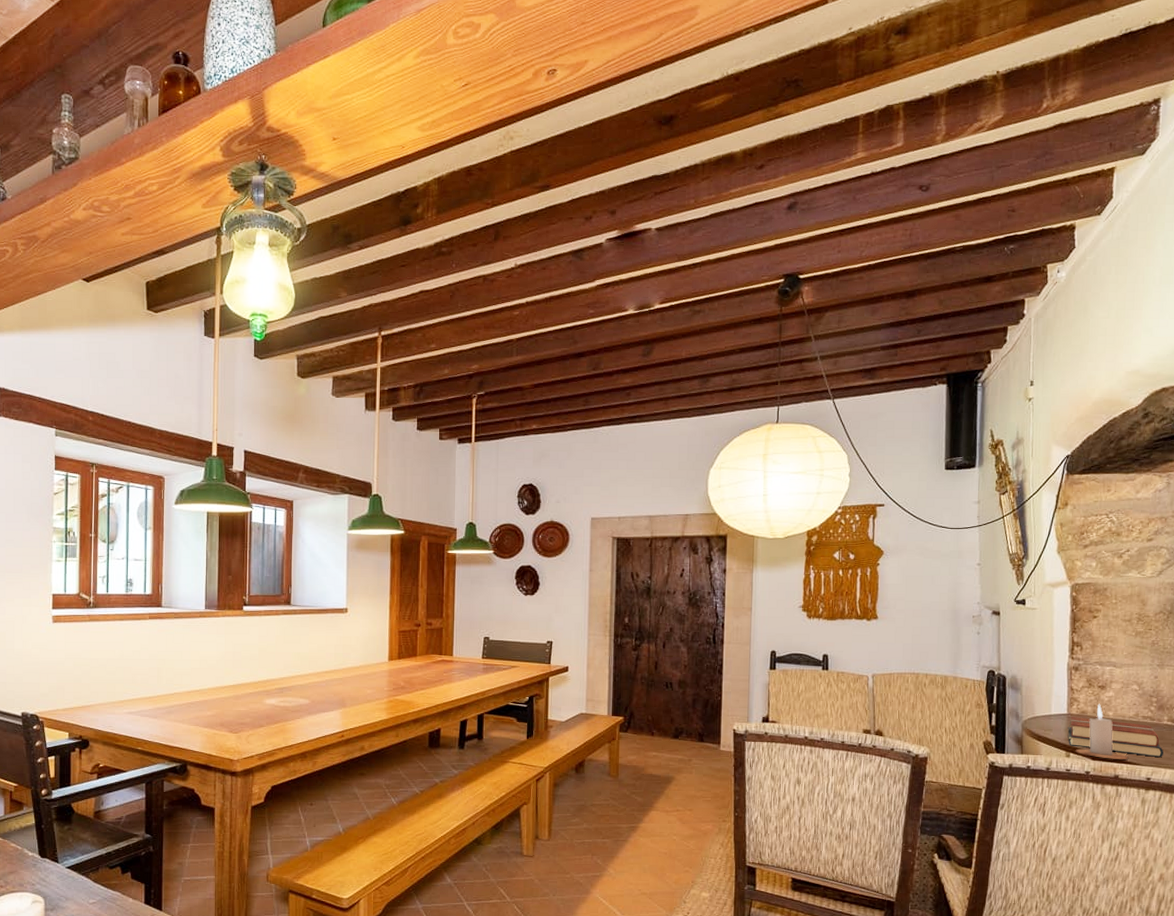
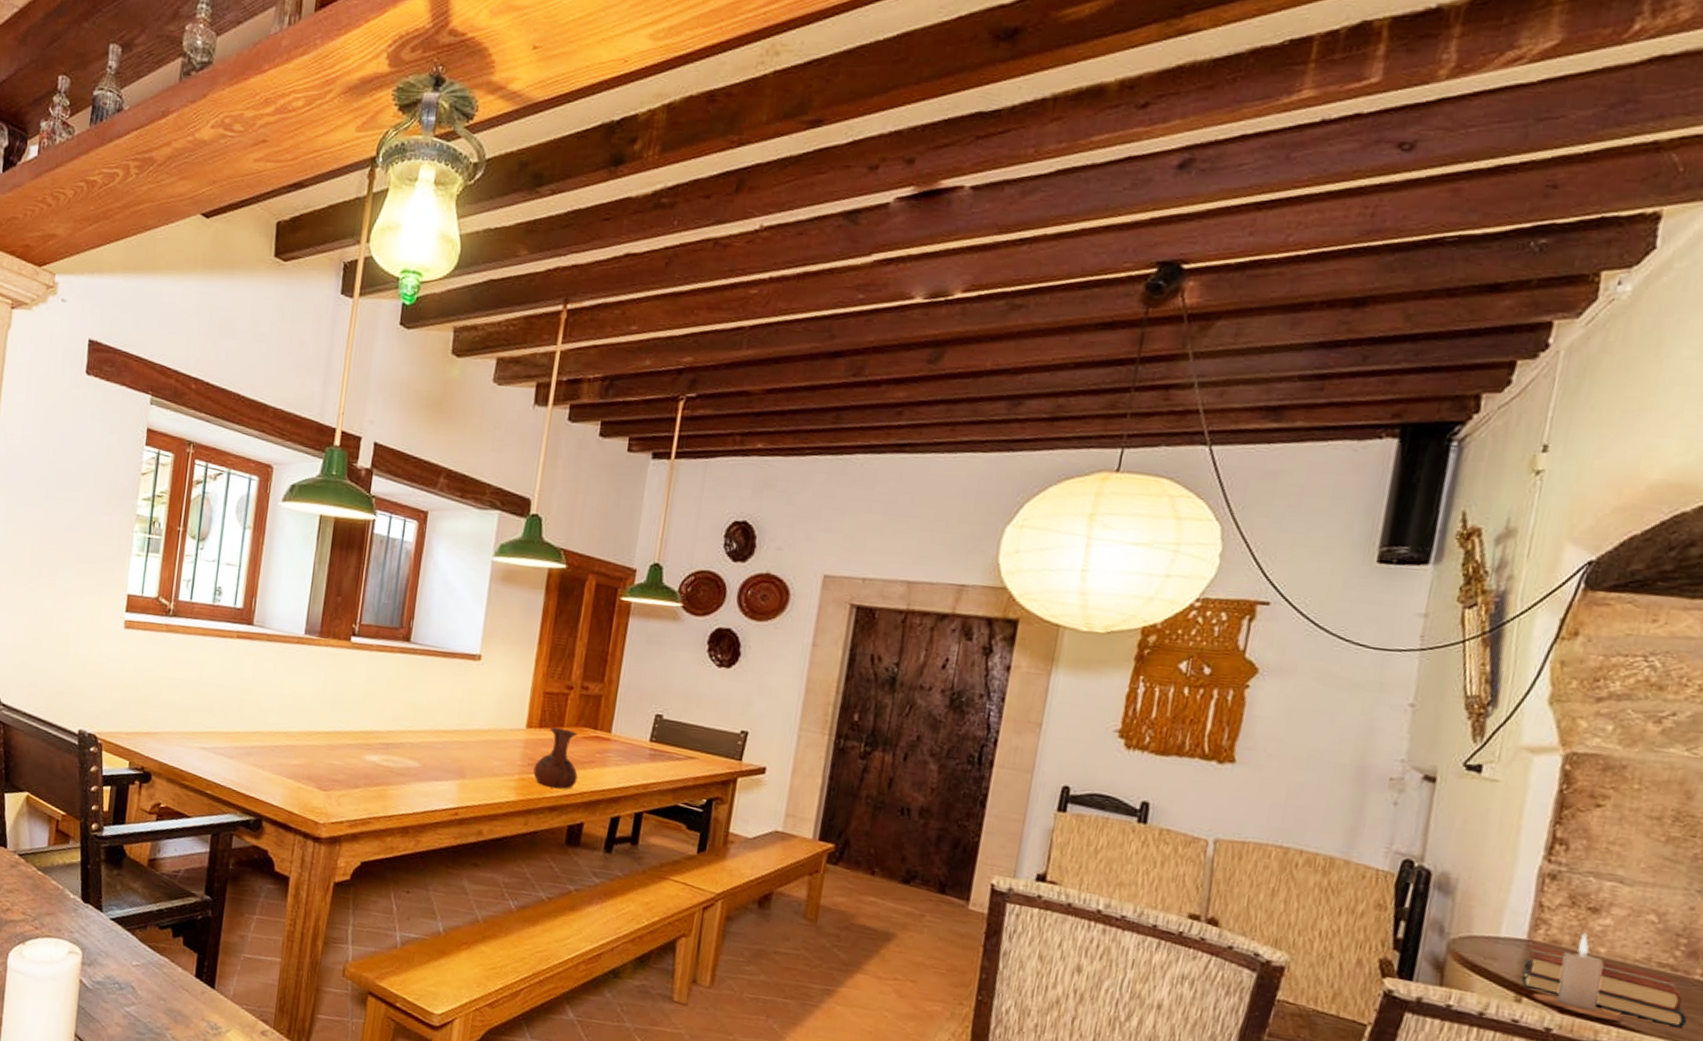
ceramic pitcher: none [398,657,432,704] -> present [533,726,578,789]

